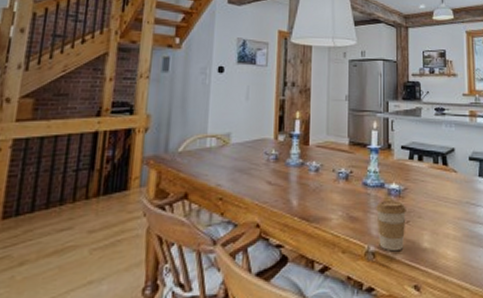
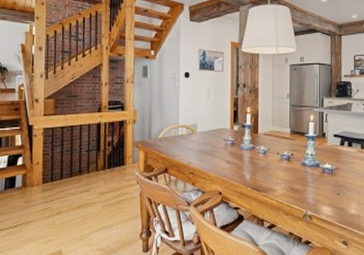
coffee cup: present [376,201,406,252] -> none [313,177,337,216]

